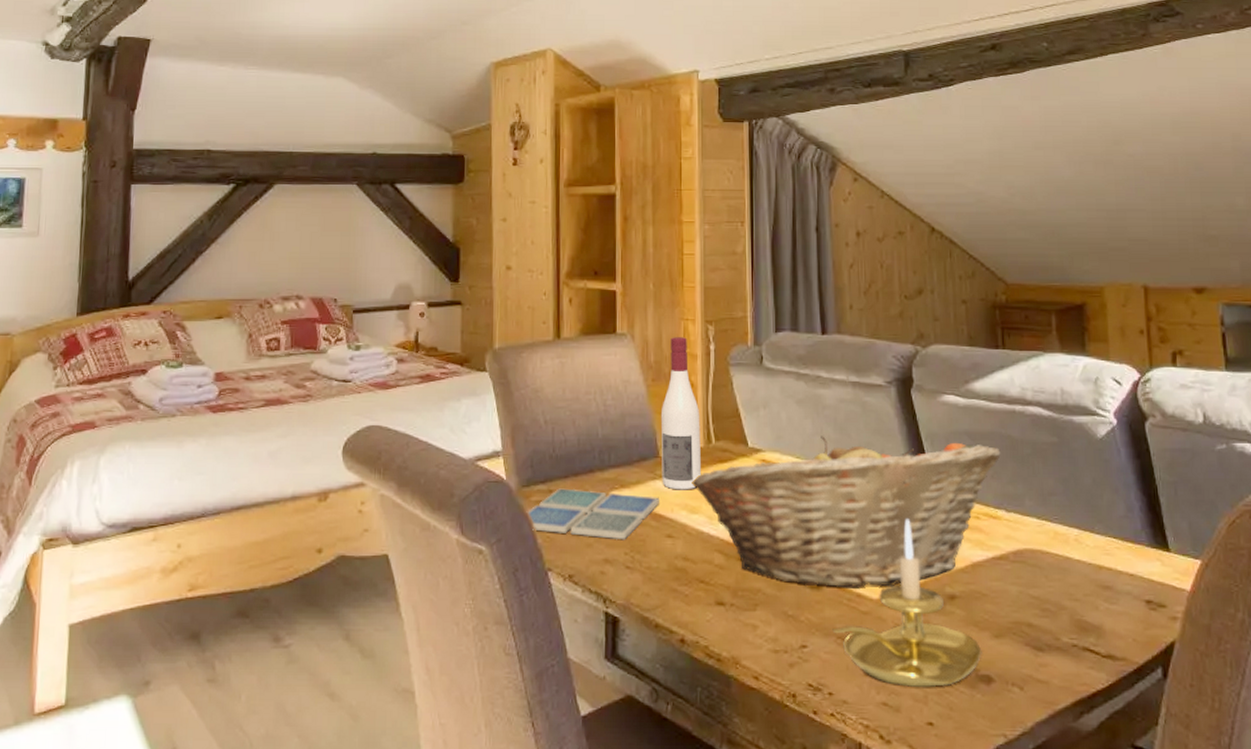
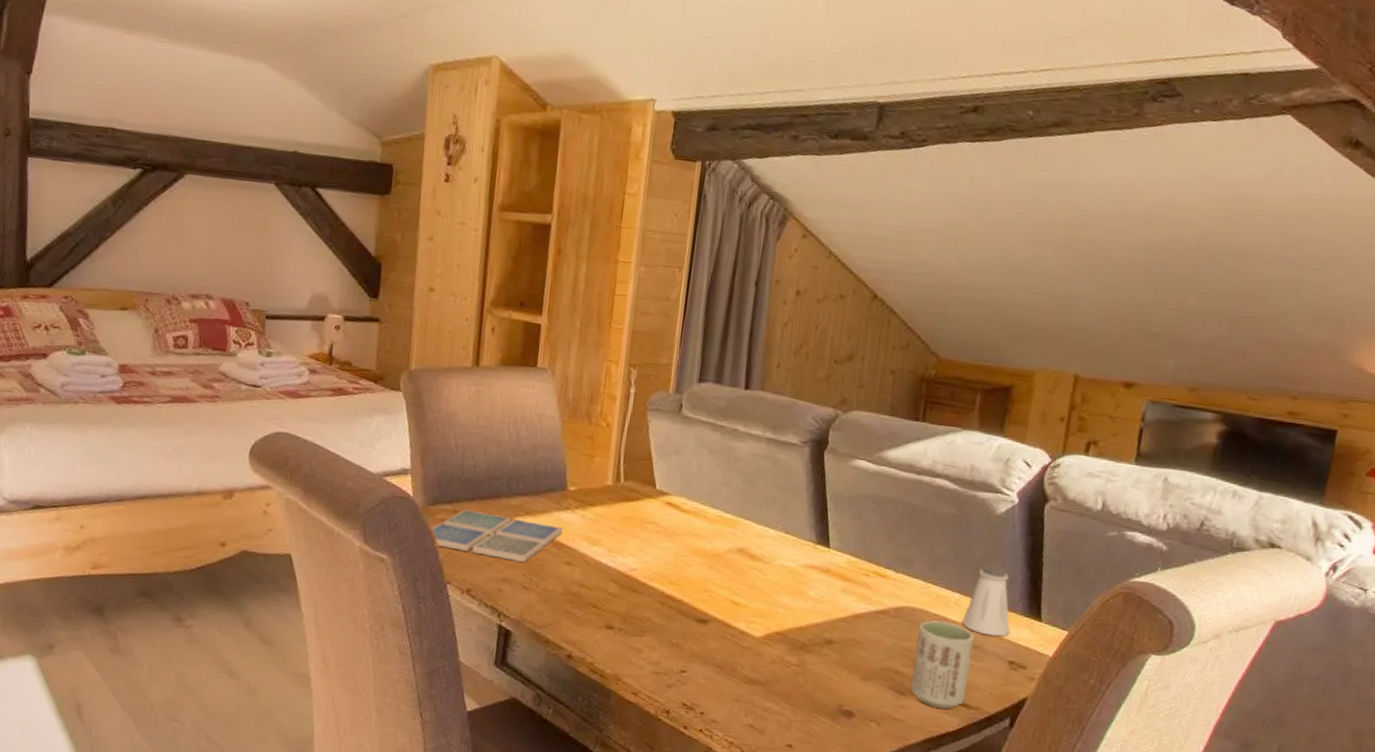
wine bottle: present [660,337,702,490] -> none [567,377,613,524]
fruit basket: present [692,436,1001,588] -> none [596,486,901,628]
candle holder: present [832,519,982,688] -> none [712,569,849,717]
cup: none [1042,562,1109,662] -> present [911,620,974,709]
saltshaker: none [1087,494,1140,573] -> present [962,565,1010,637]

